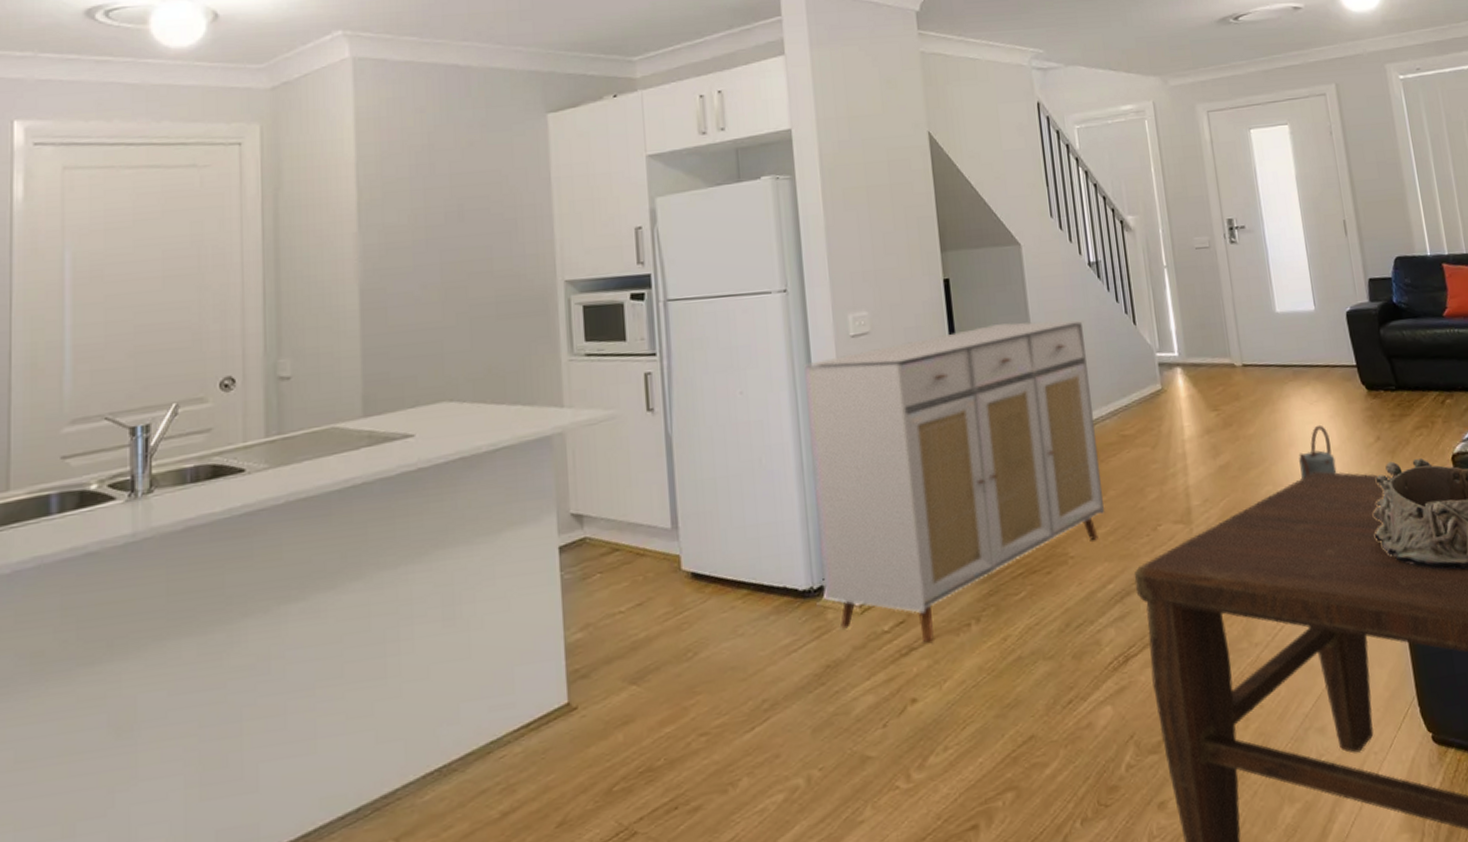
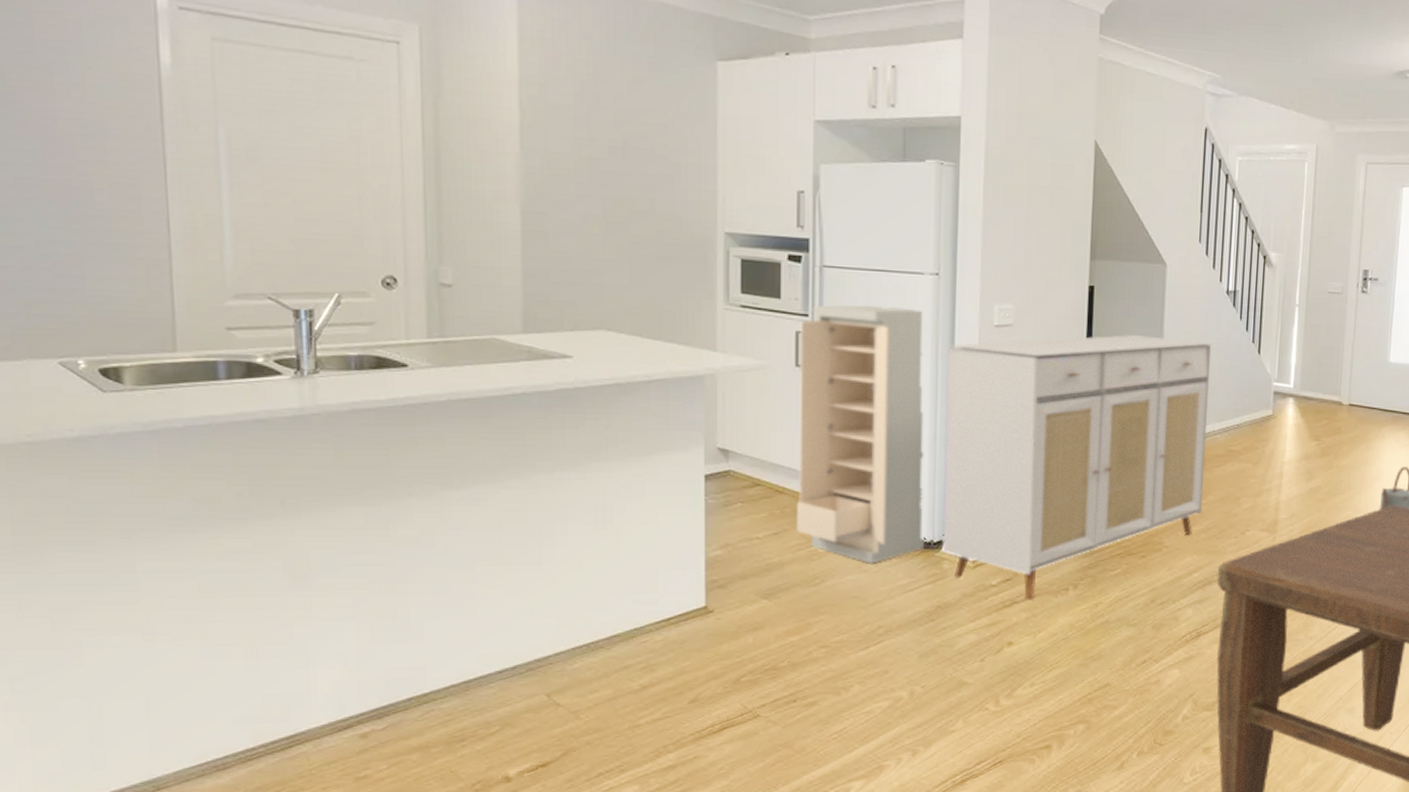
storage cabinet: none [648,331,805,625] -> present [797,305,925,564]

